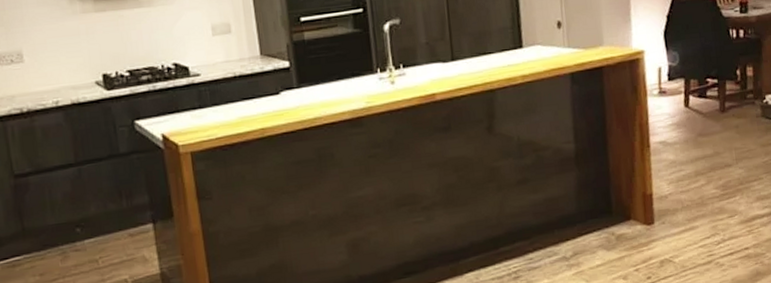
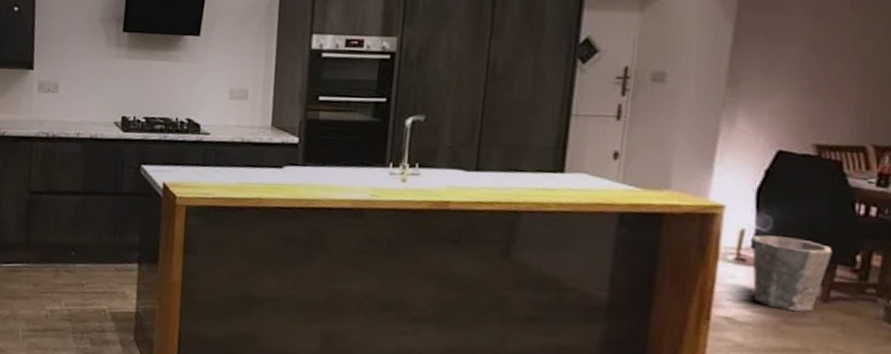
waste bin: none [668,66,722,126] -> present [752,234,833,312]

